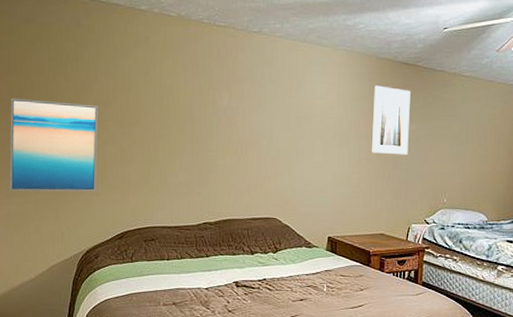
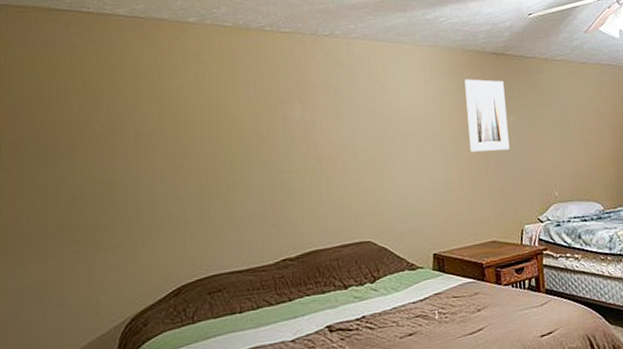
wall art: present [9,97,98,192] -> none [21,136,142,257]

